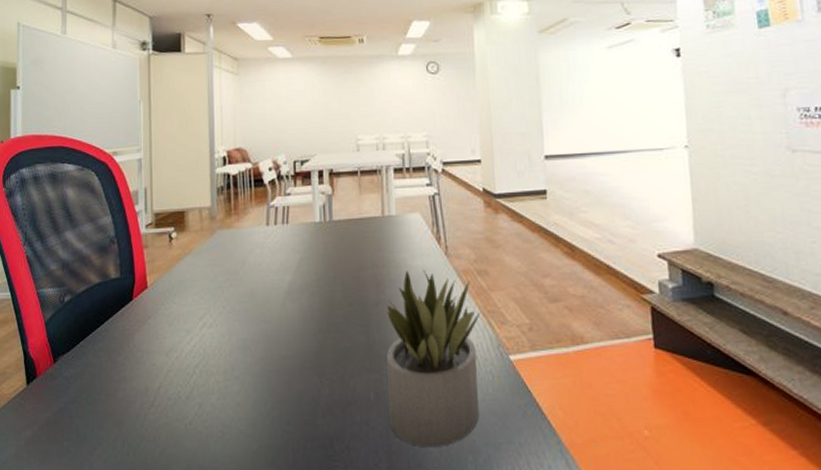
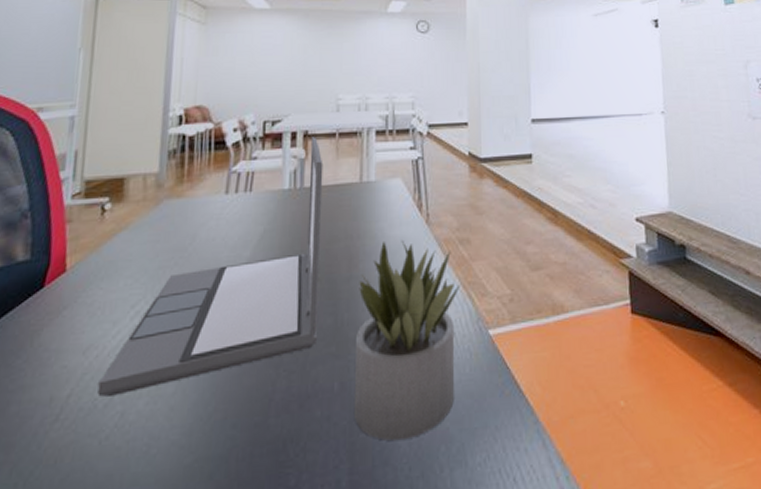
laptop: none [180,175,354,390] -> present [97,137,323,397]

